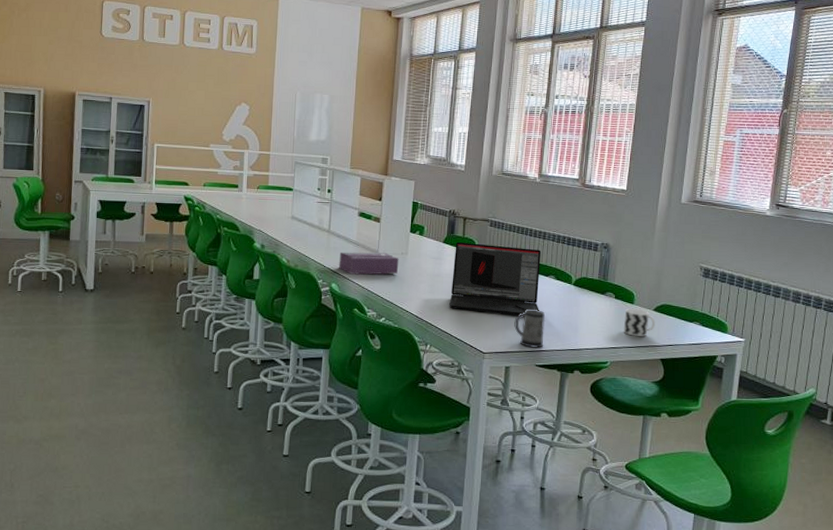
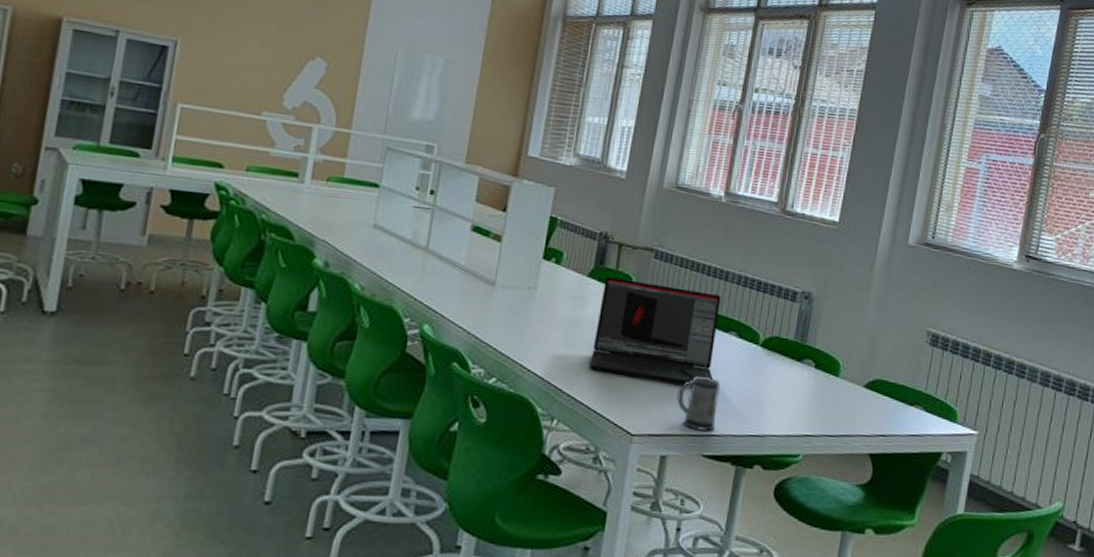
tissue box: present [339,252,399,275] -> none [436,280,524,317]
cup: present [623,308,656,336] -> none [822,382,866,422]

